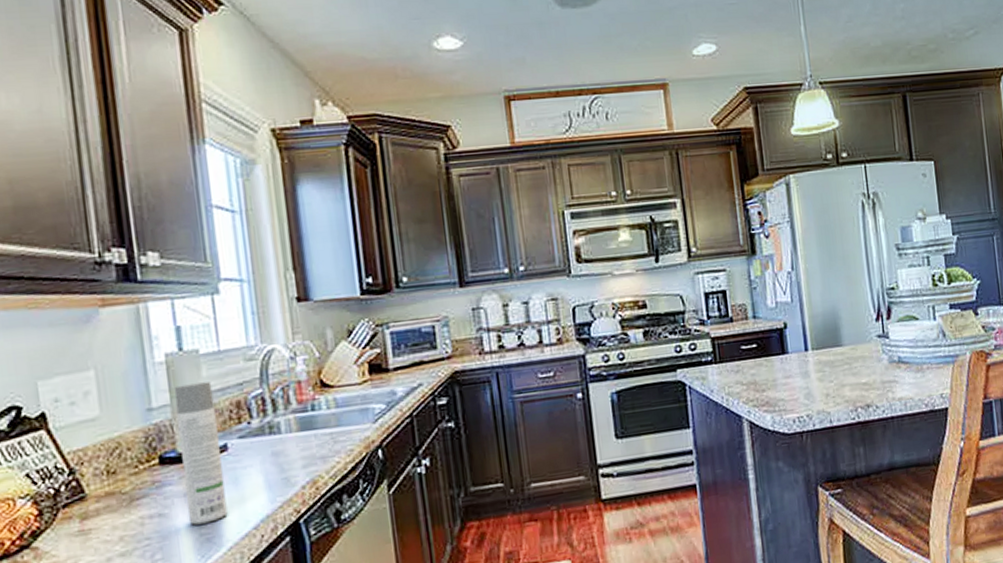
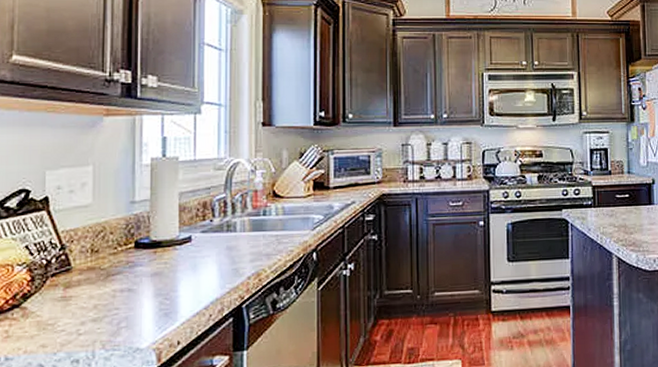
spray bottle: present [174,381,228,526] -> none [153,184,185,301]

